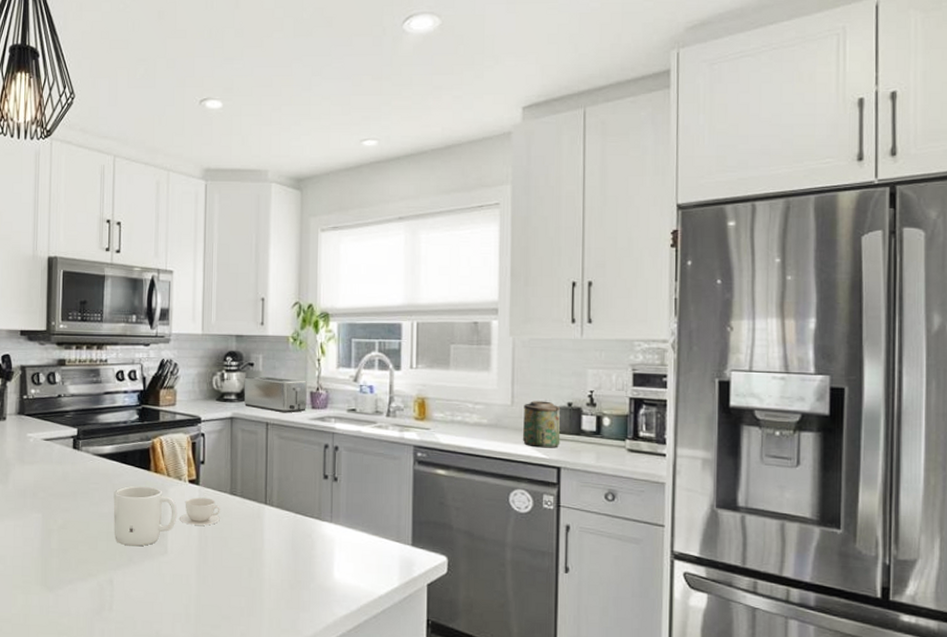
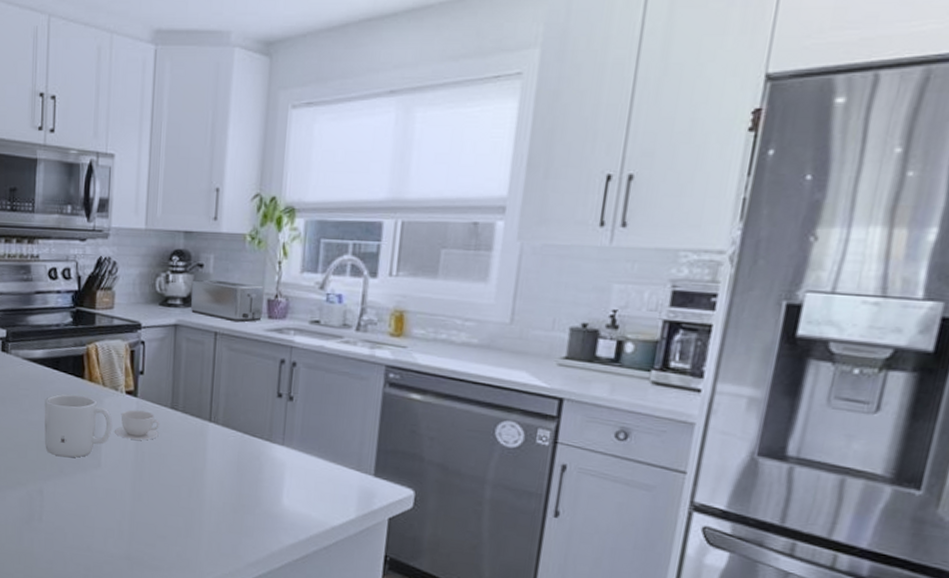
canister: present [523,401,561,448] -> none [520,319,572,376]

